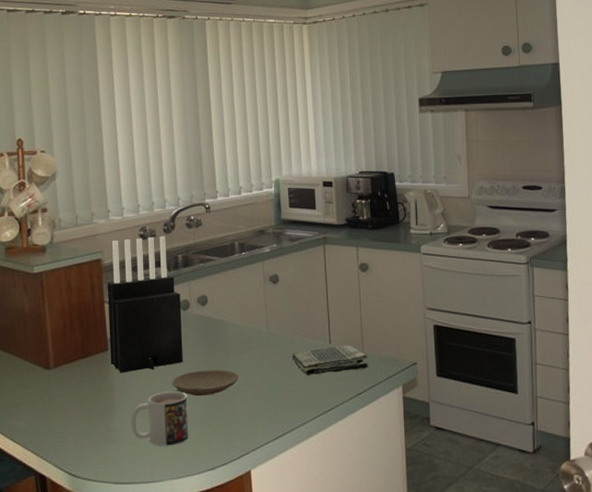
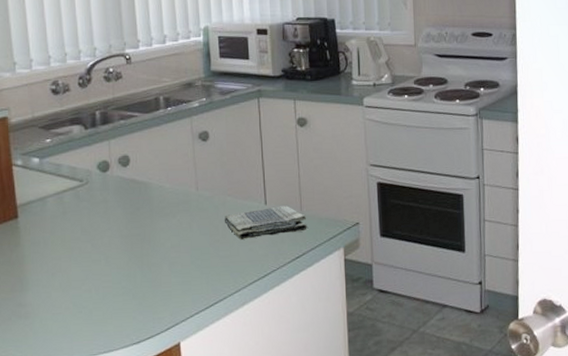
knife block: present [107,236,183,373] -> none [15,91,103,243]
mug: present [131,391,189,446] -> none [45,260,111,320]
plate: present [172,370,239,397] -> none [91,236,166,266]

